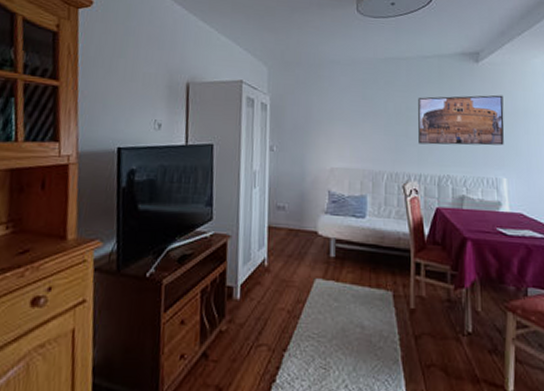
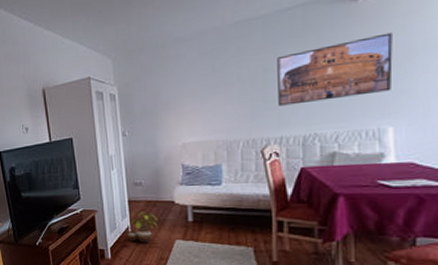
potted plant: none [263,241,299,282] -> present [128,211,159,244]

